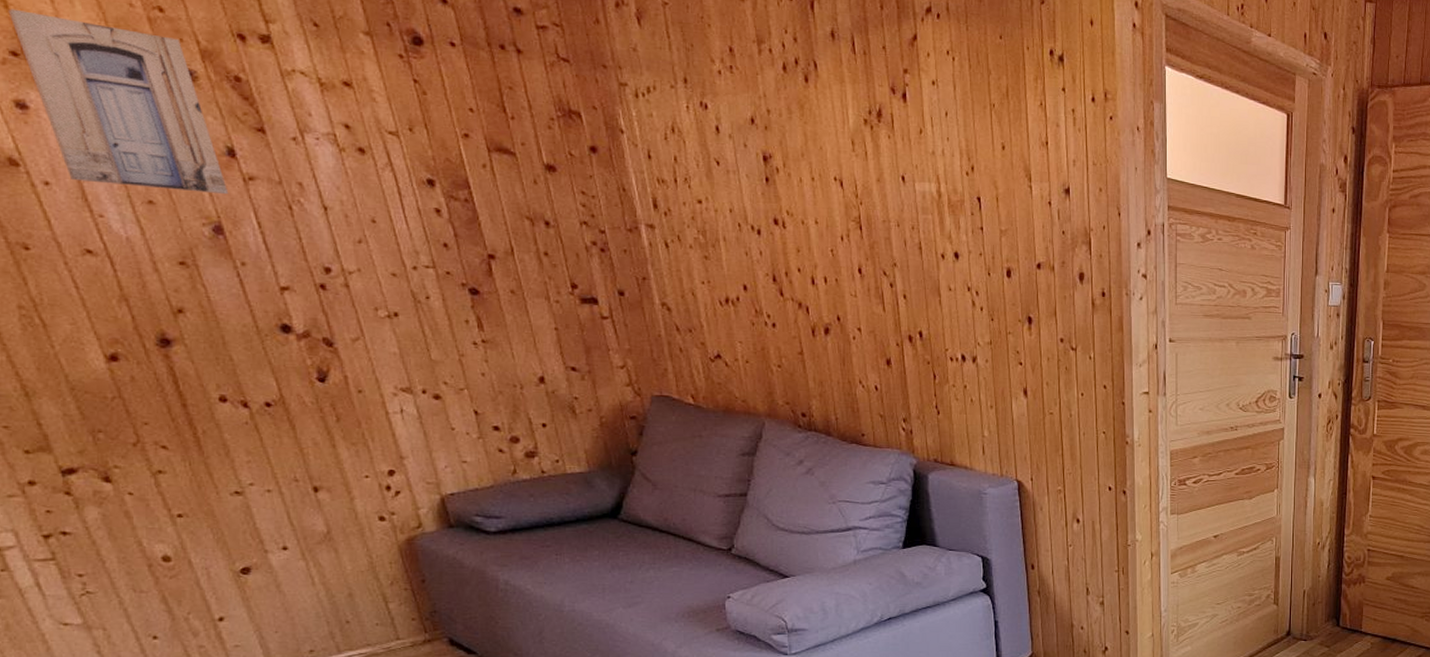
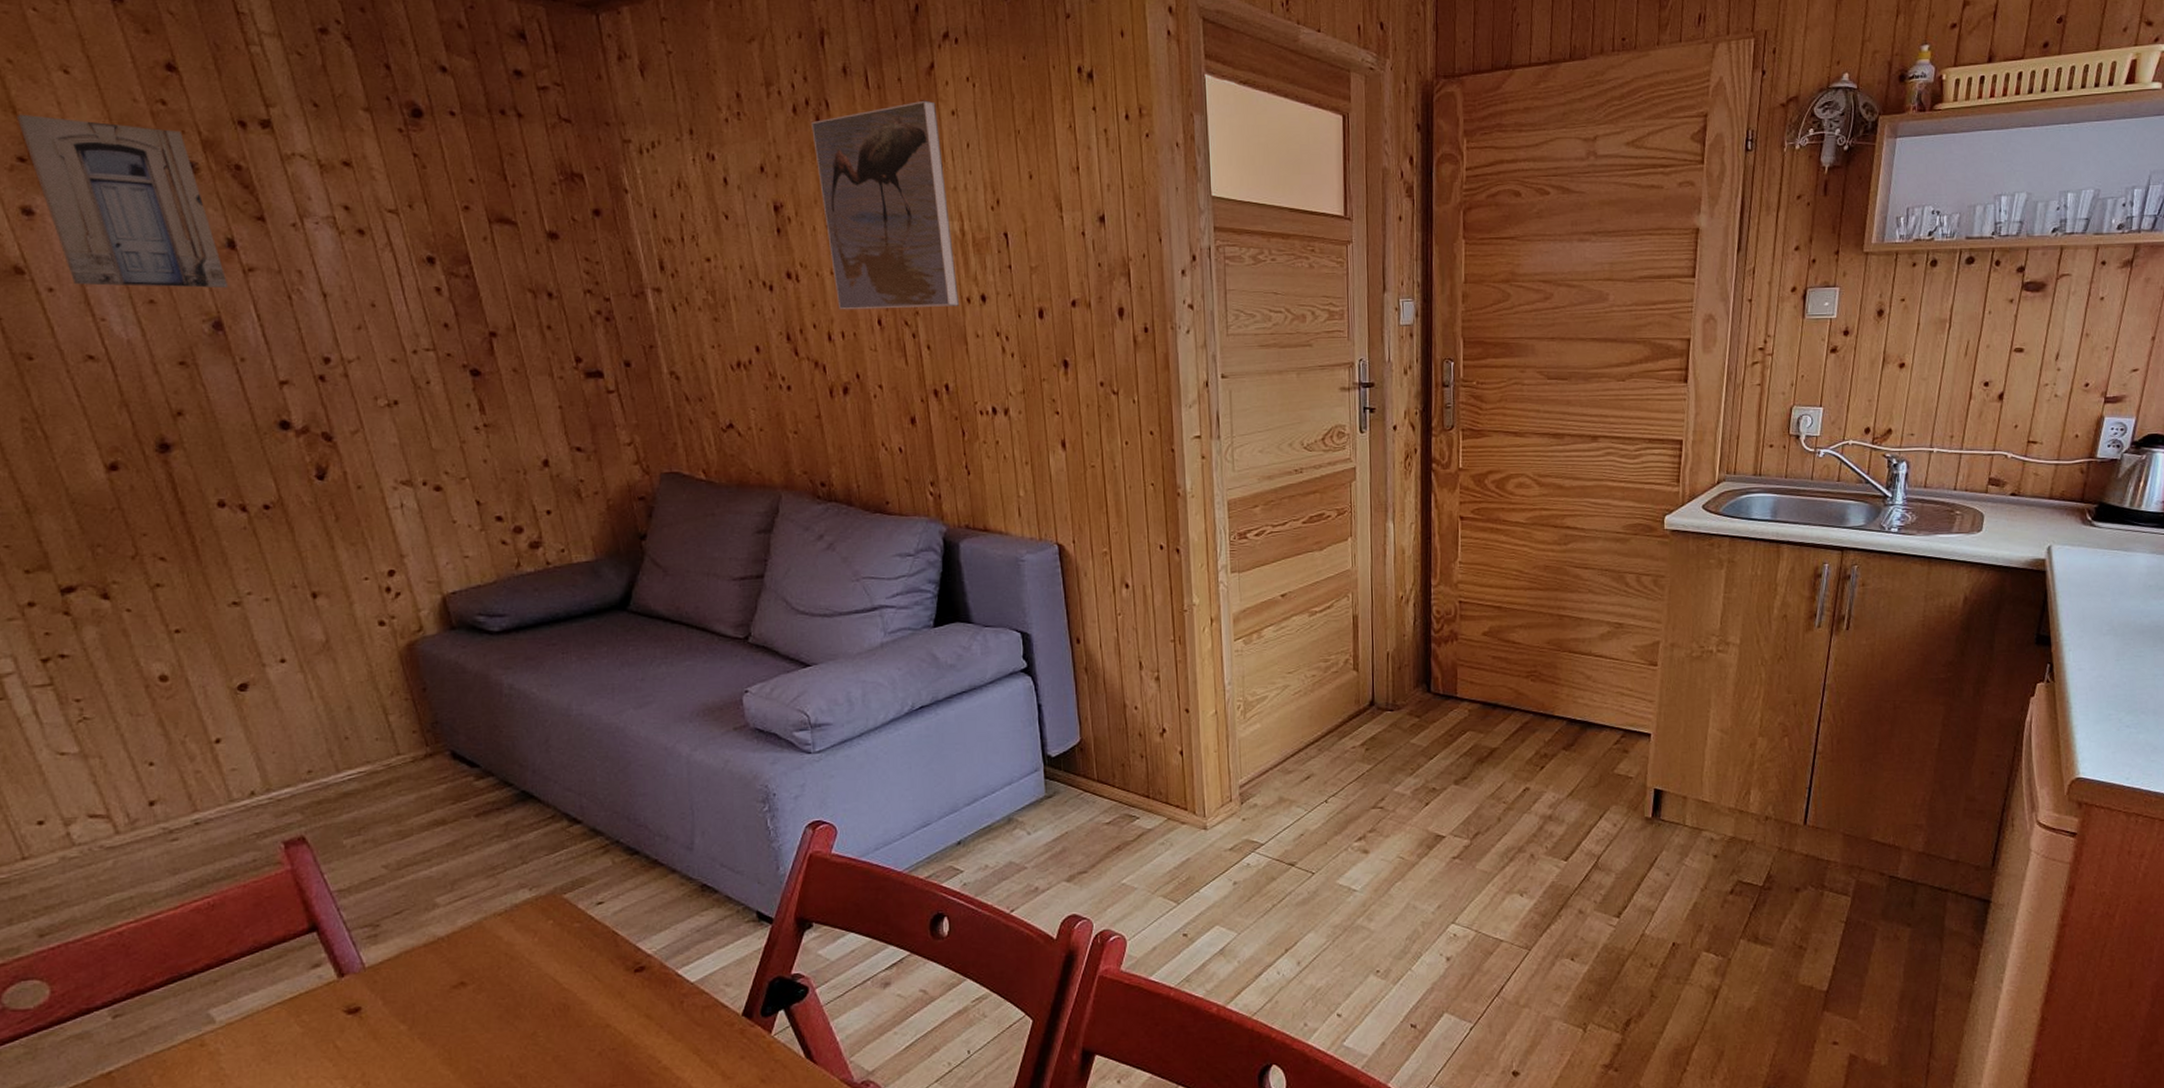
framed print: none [799,69,935,261] -> present [810,100,960,310]

